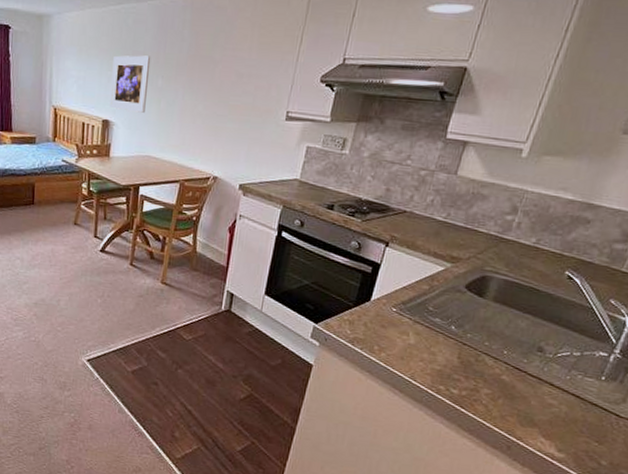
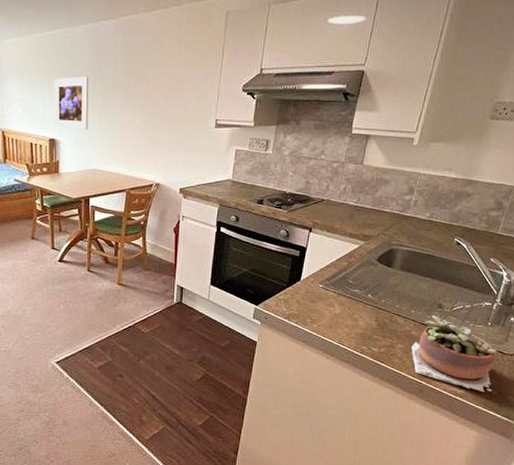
succulent plant: none [500,359,612,461] -> present [411,315,498,393]

